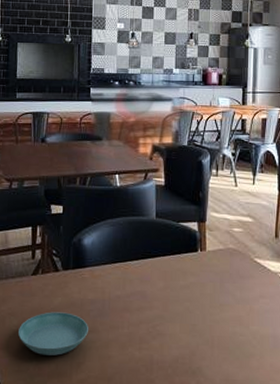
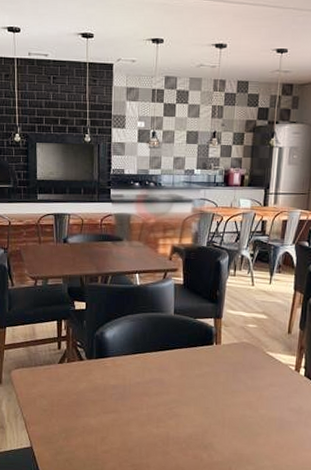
saucer: present [18,312,89,356] -> none [48,395,112,431]

